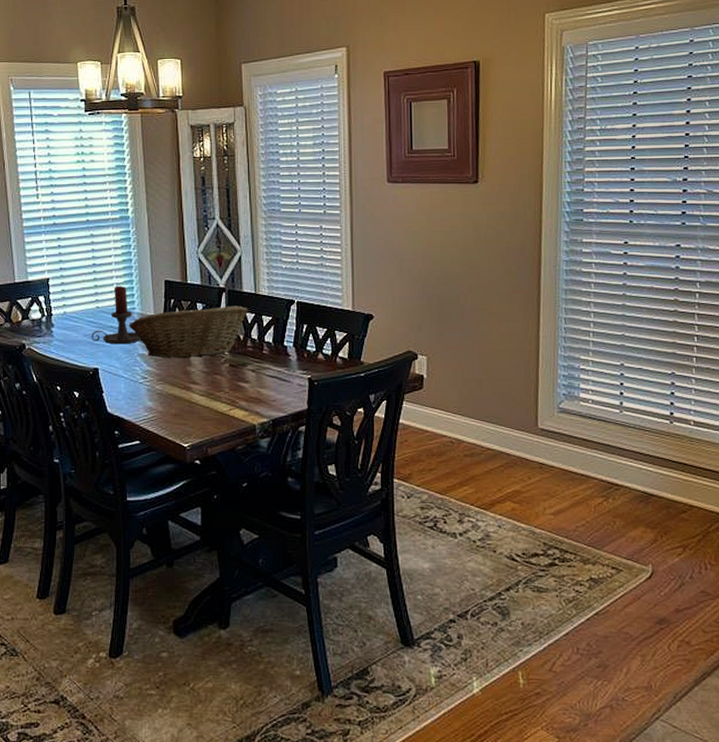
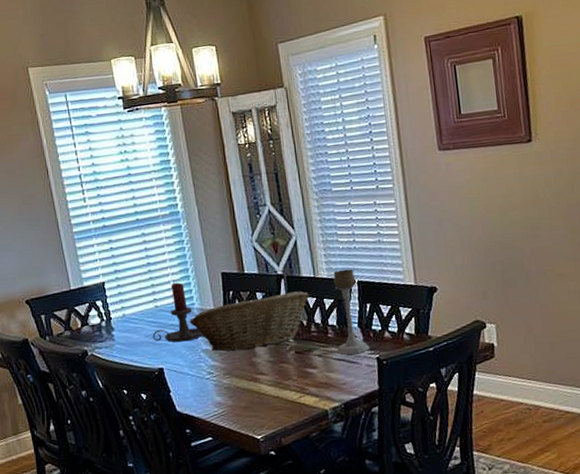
candle holder: none [269,289,303,372] -> present [333,269,370,355]

